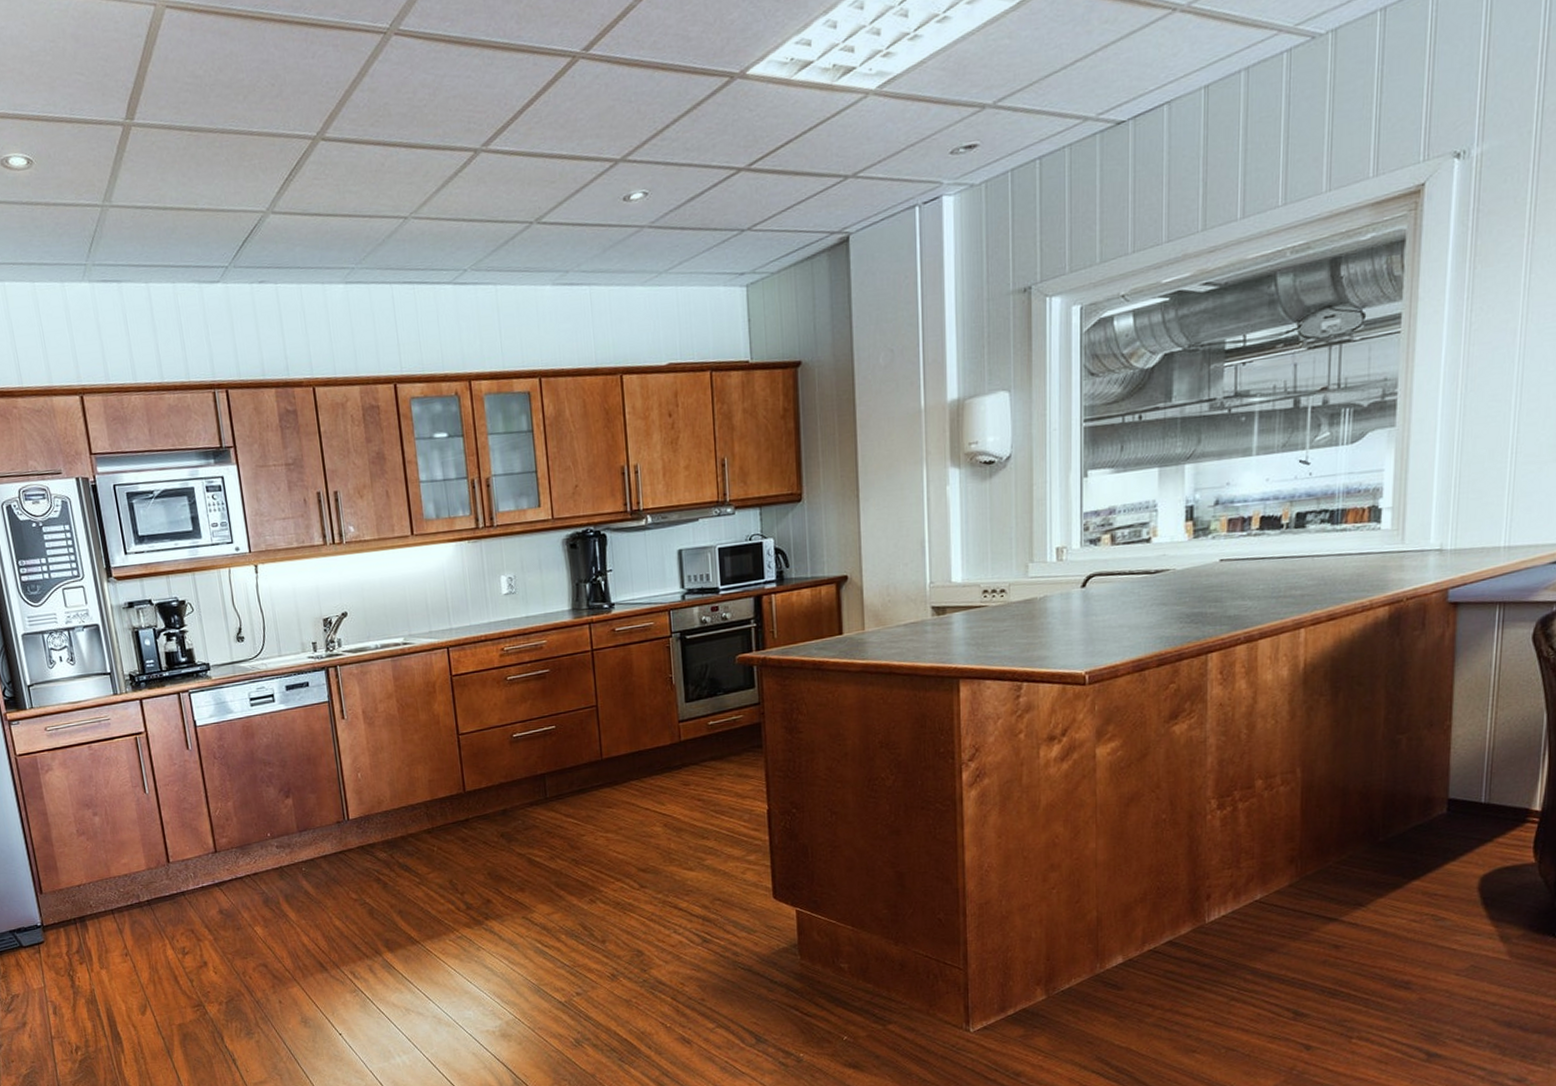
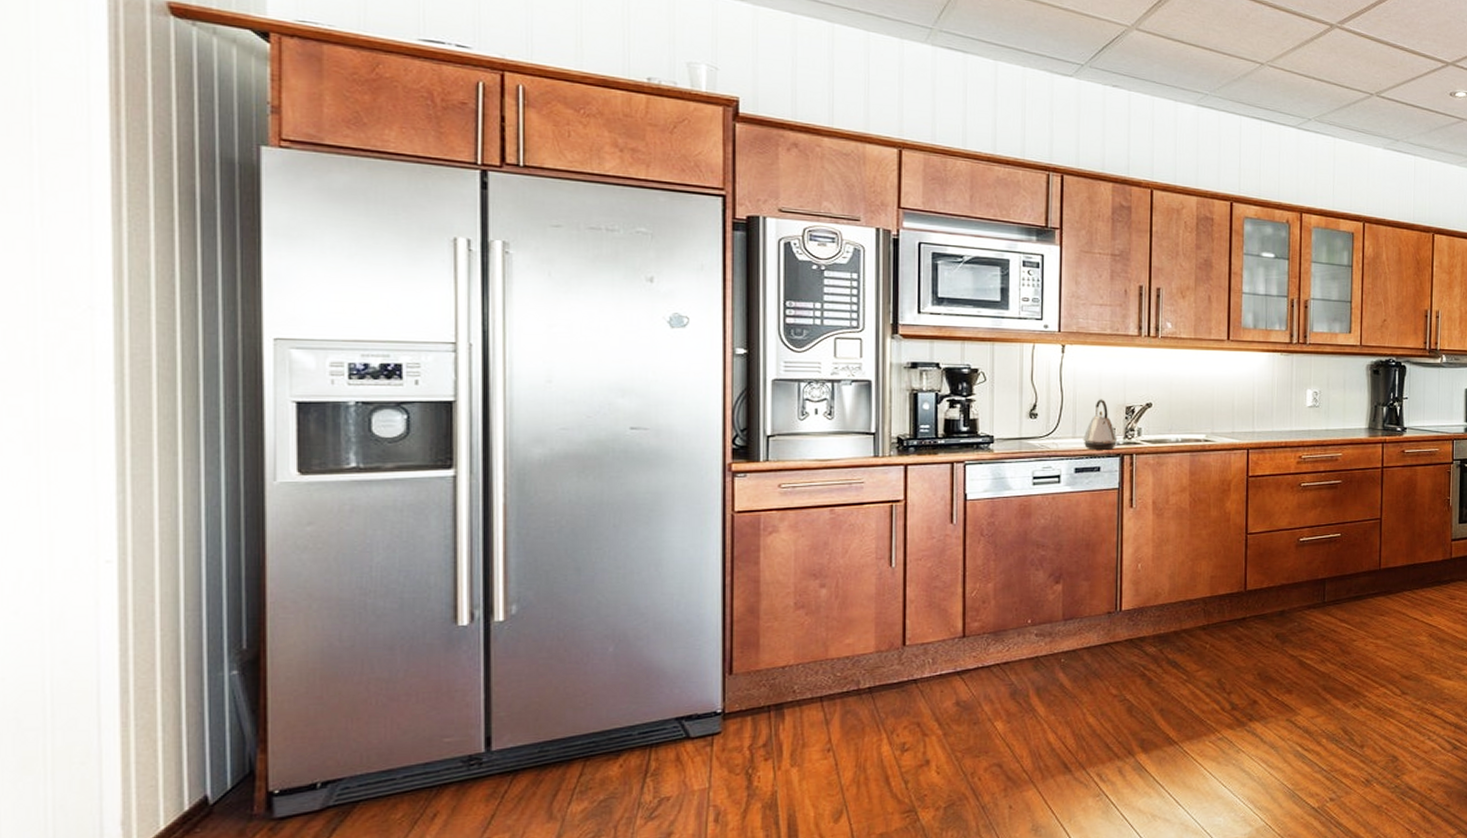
kettle: none [288,614,321,666] -> present [1083,399,1118,450]

